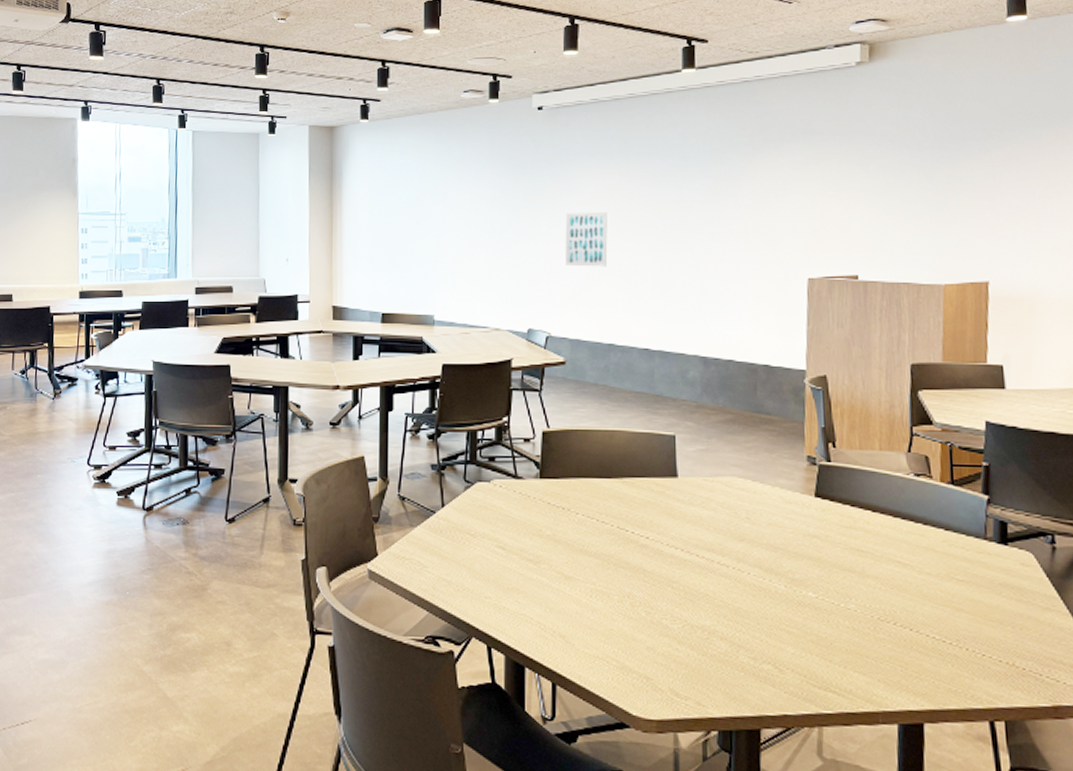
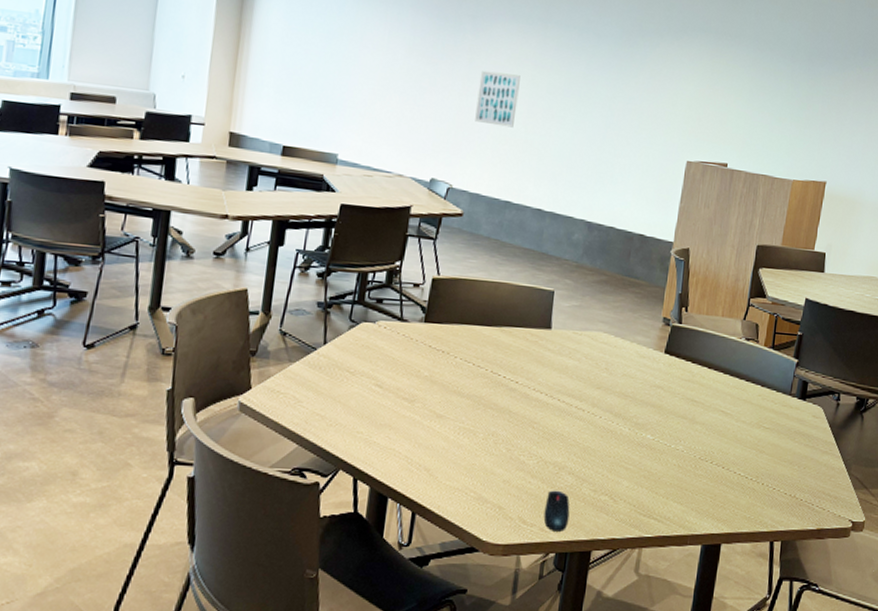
mouse: none [698,658,729,708] -> present [543,490,570,533]

